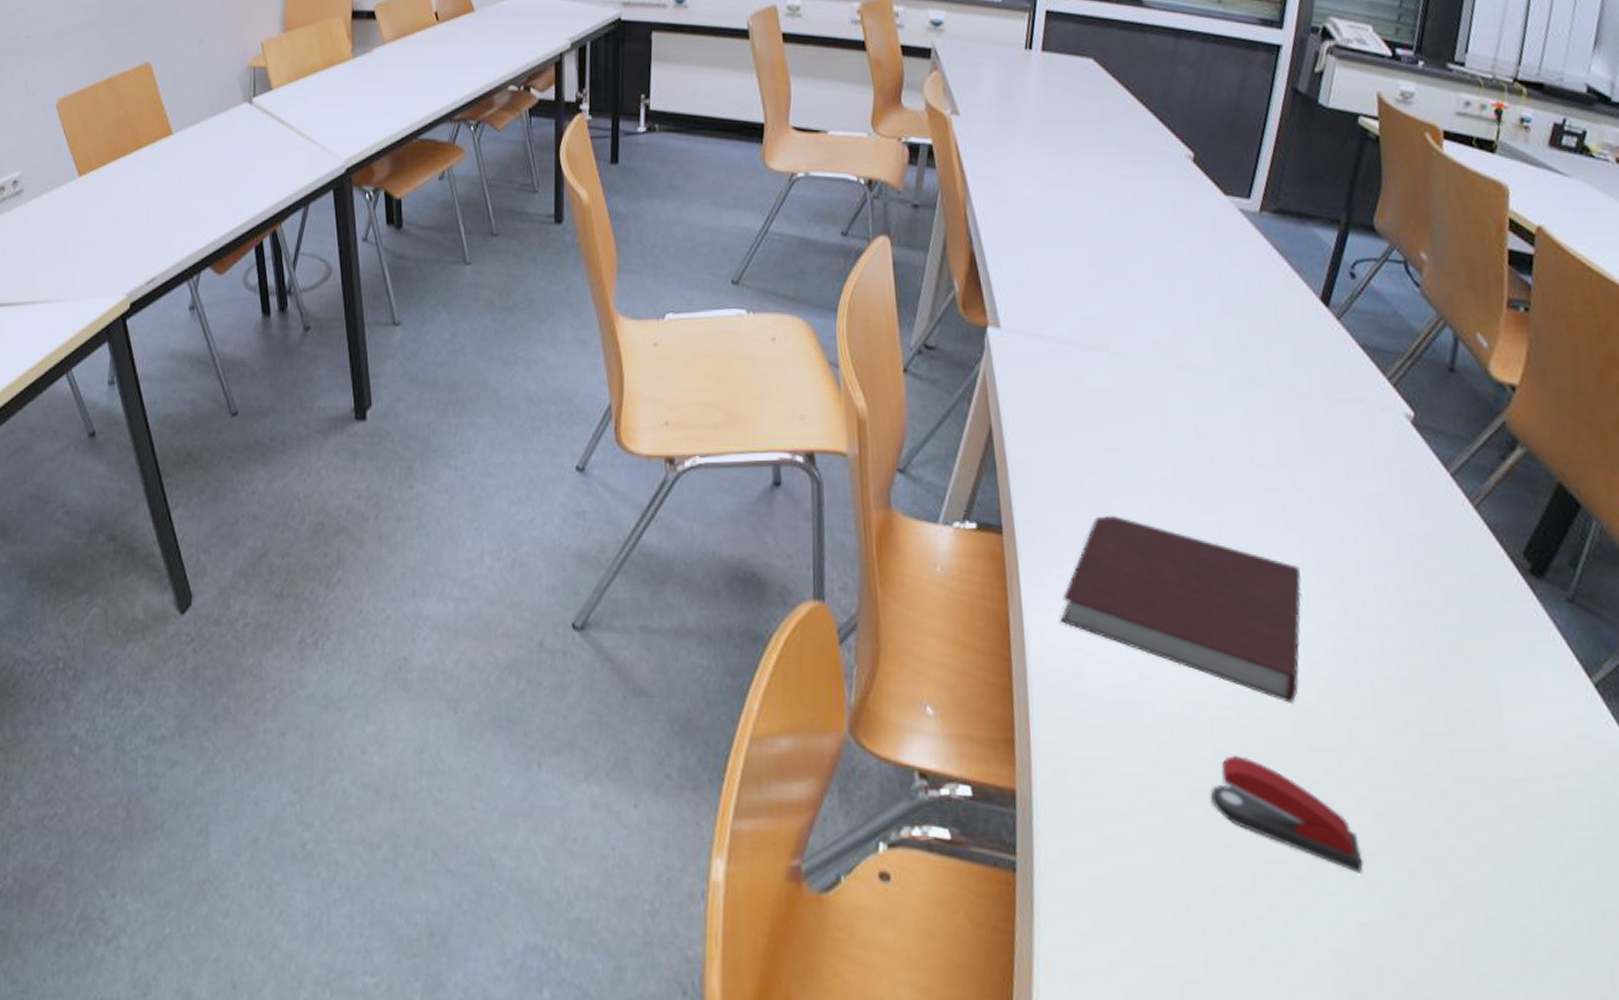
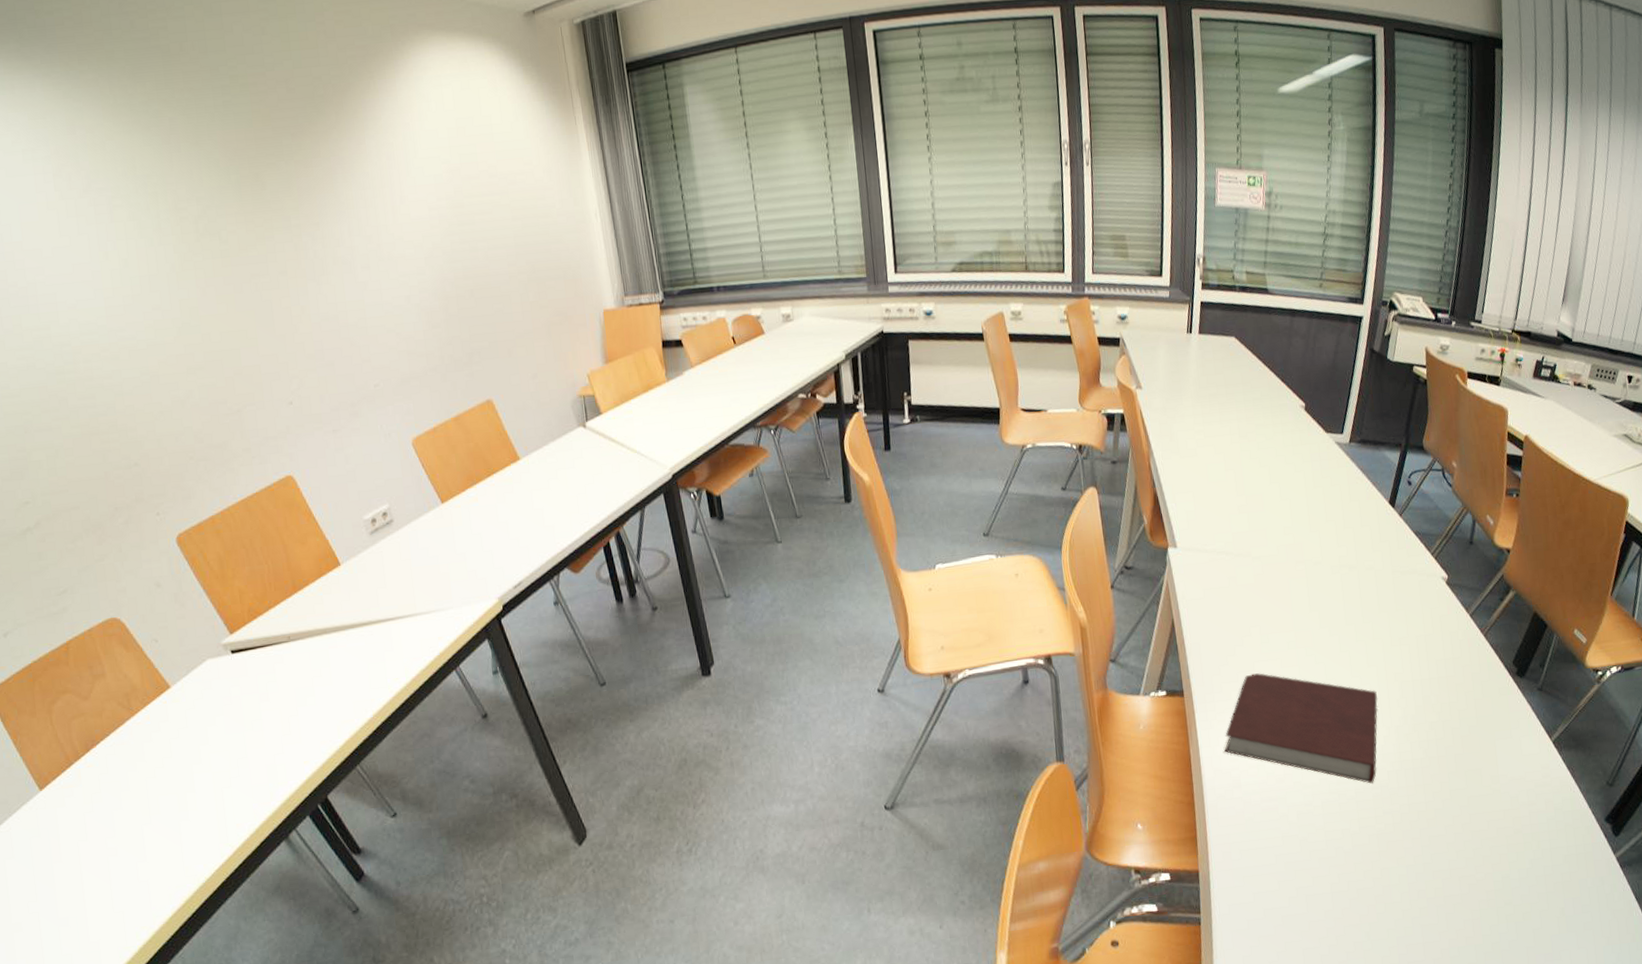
stapler: present [1210,755,1364,873] -> none [1322,823,1416,887]

